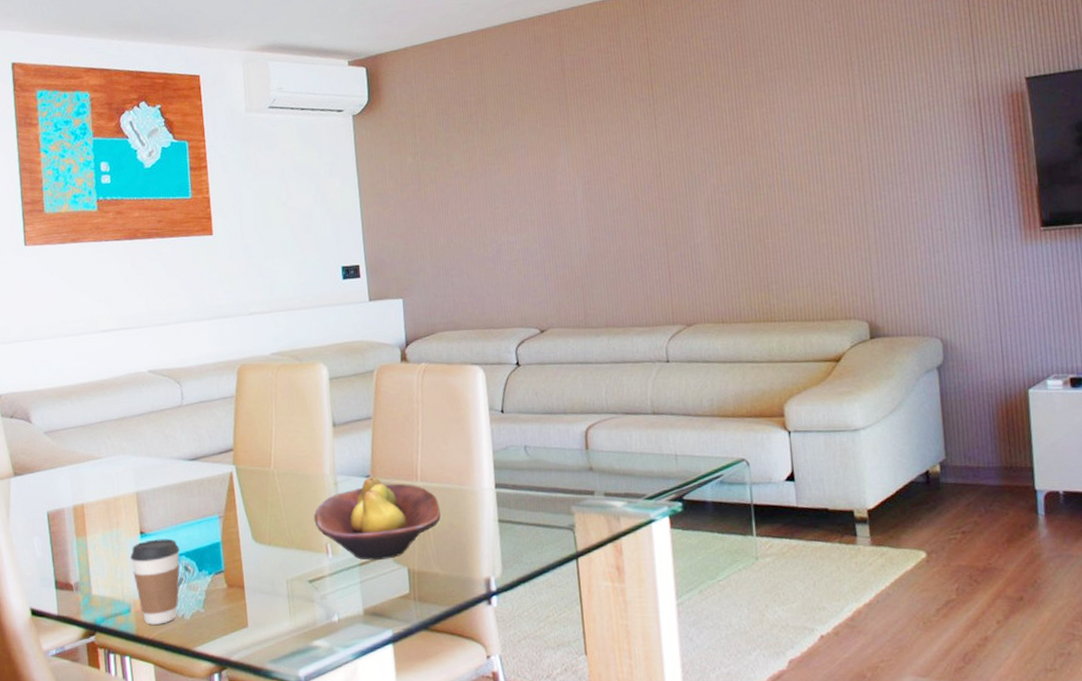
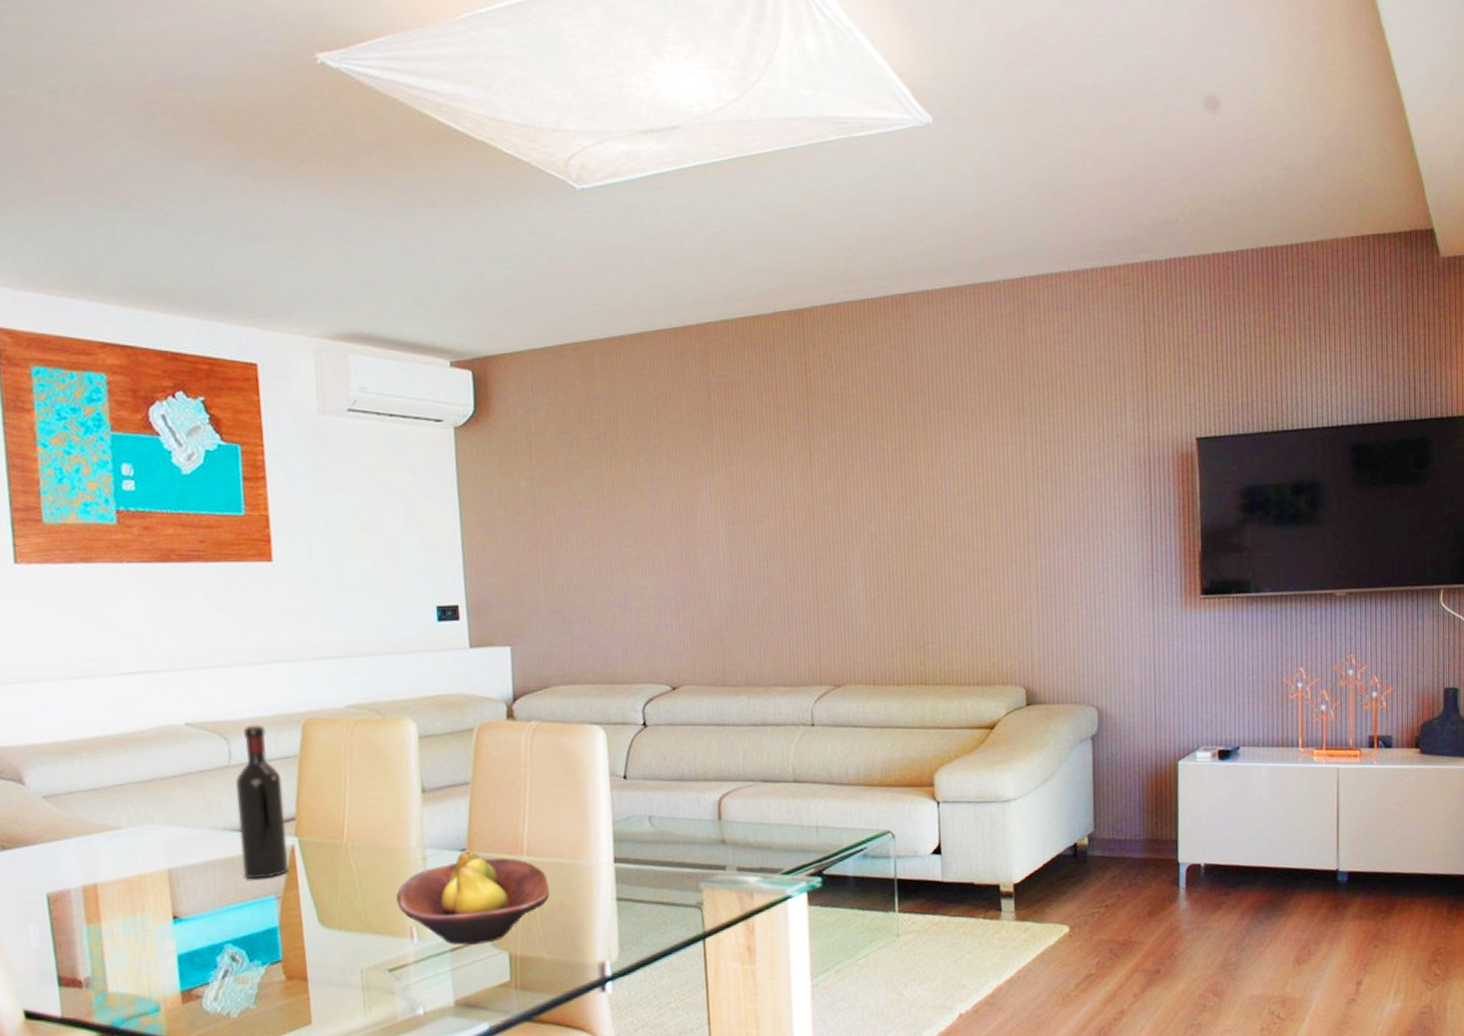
coffee cup: present [130,538,180,625] -> none [160,924,225,1026]
wine bottle: none [186,370,229,502] -> present [235,724,289,880]

